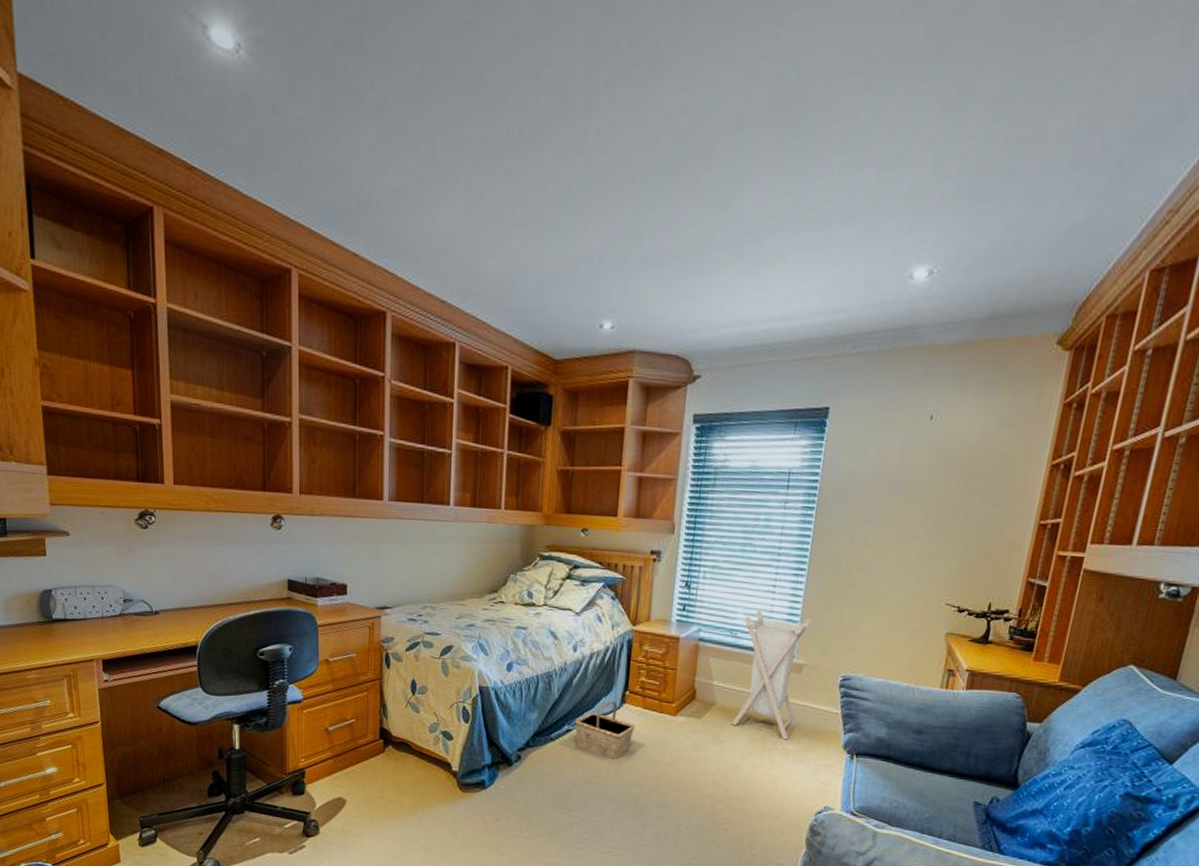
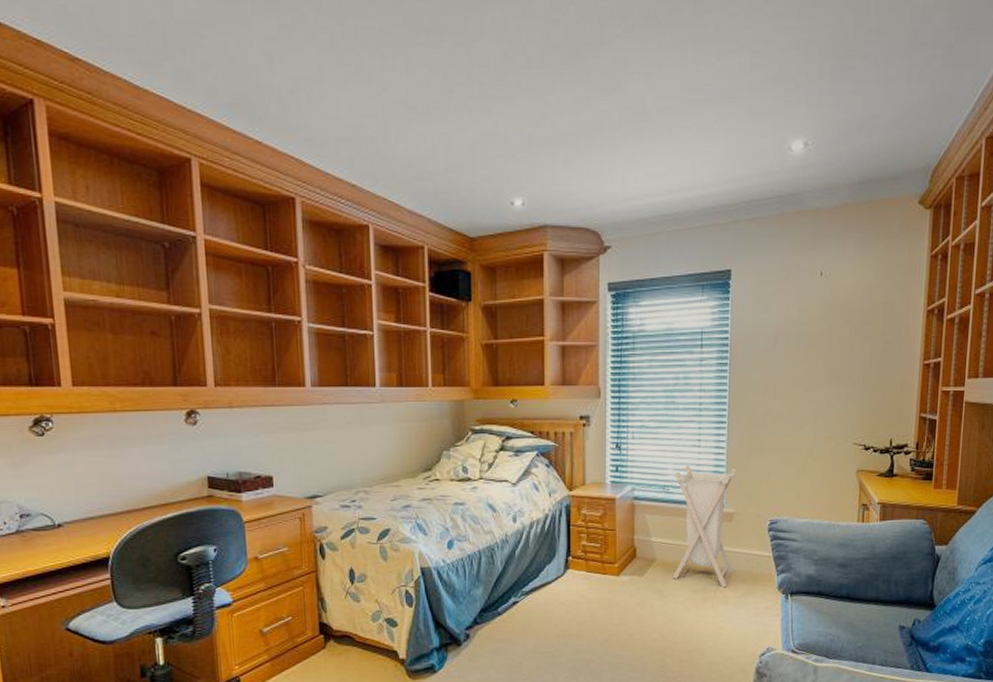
basket: present [575,701,636,760] -> none [522,568,581,627]

